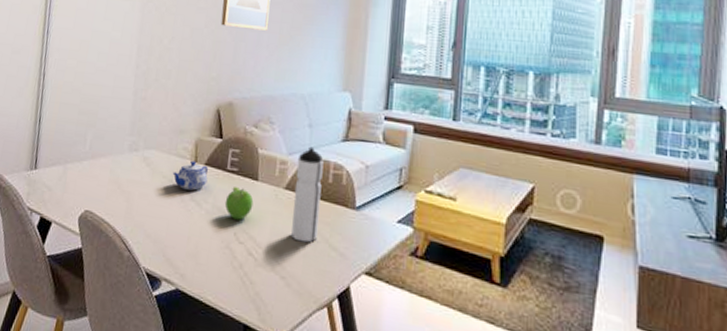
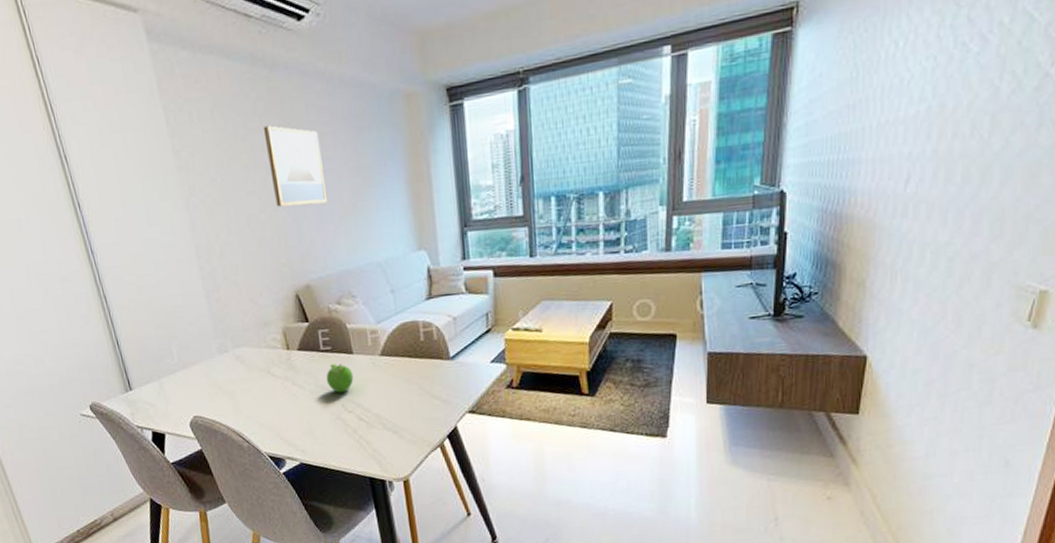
teapot: present [172,160,209,191] -> none [268,349,305,377]
water bottle: present [291,146,324,243] -> none [386,311,419,399]

